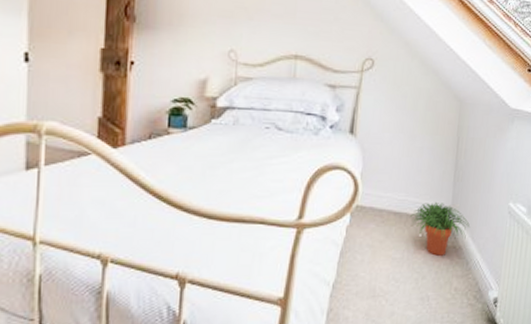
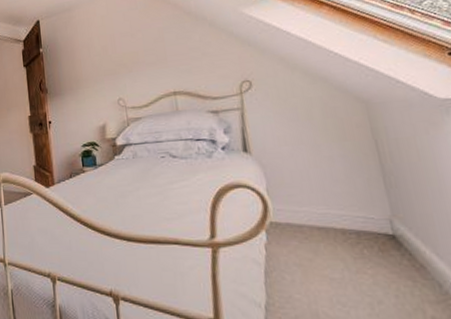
potted plant: present [410,201,470,256] -> none [339,213,428,276]

